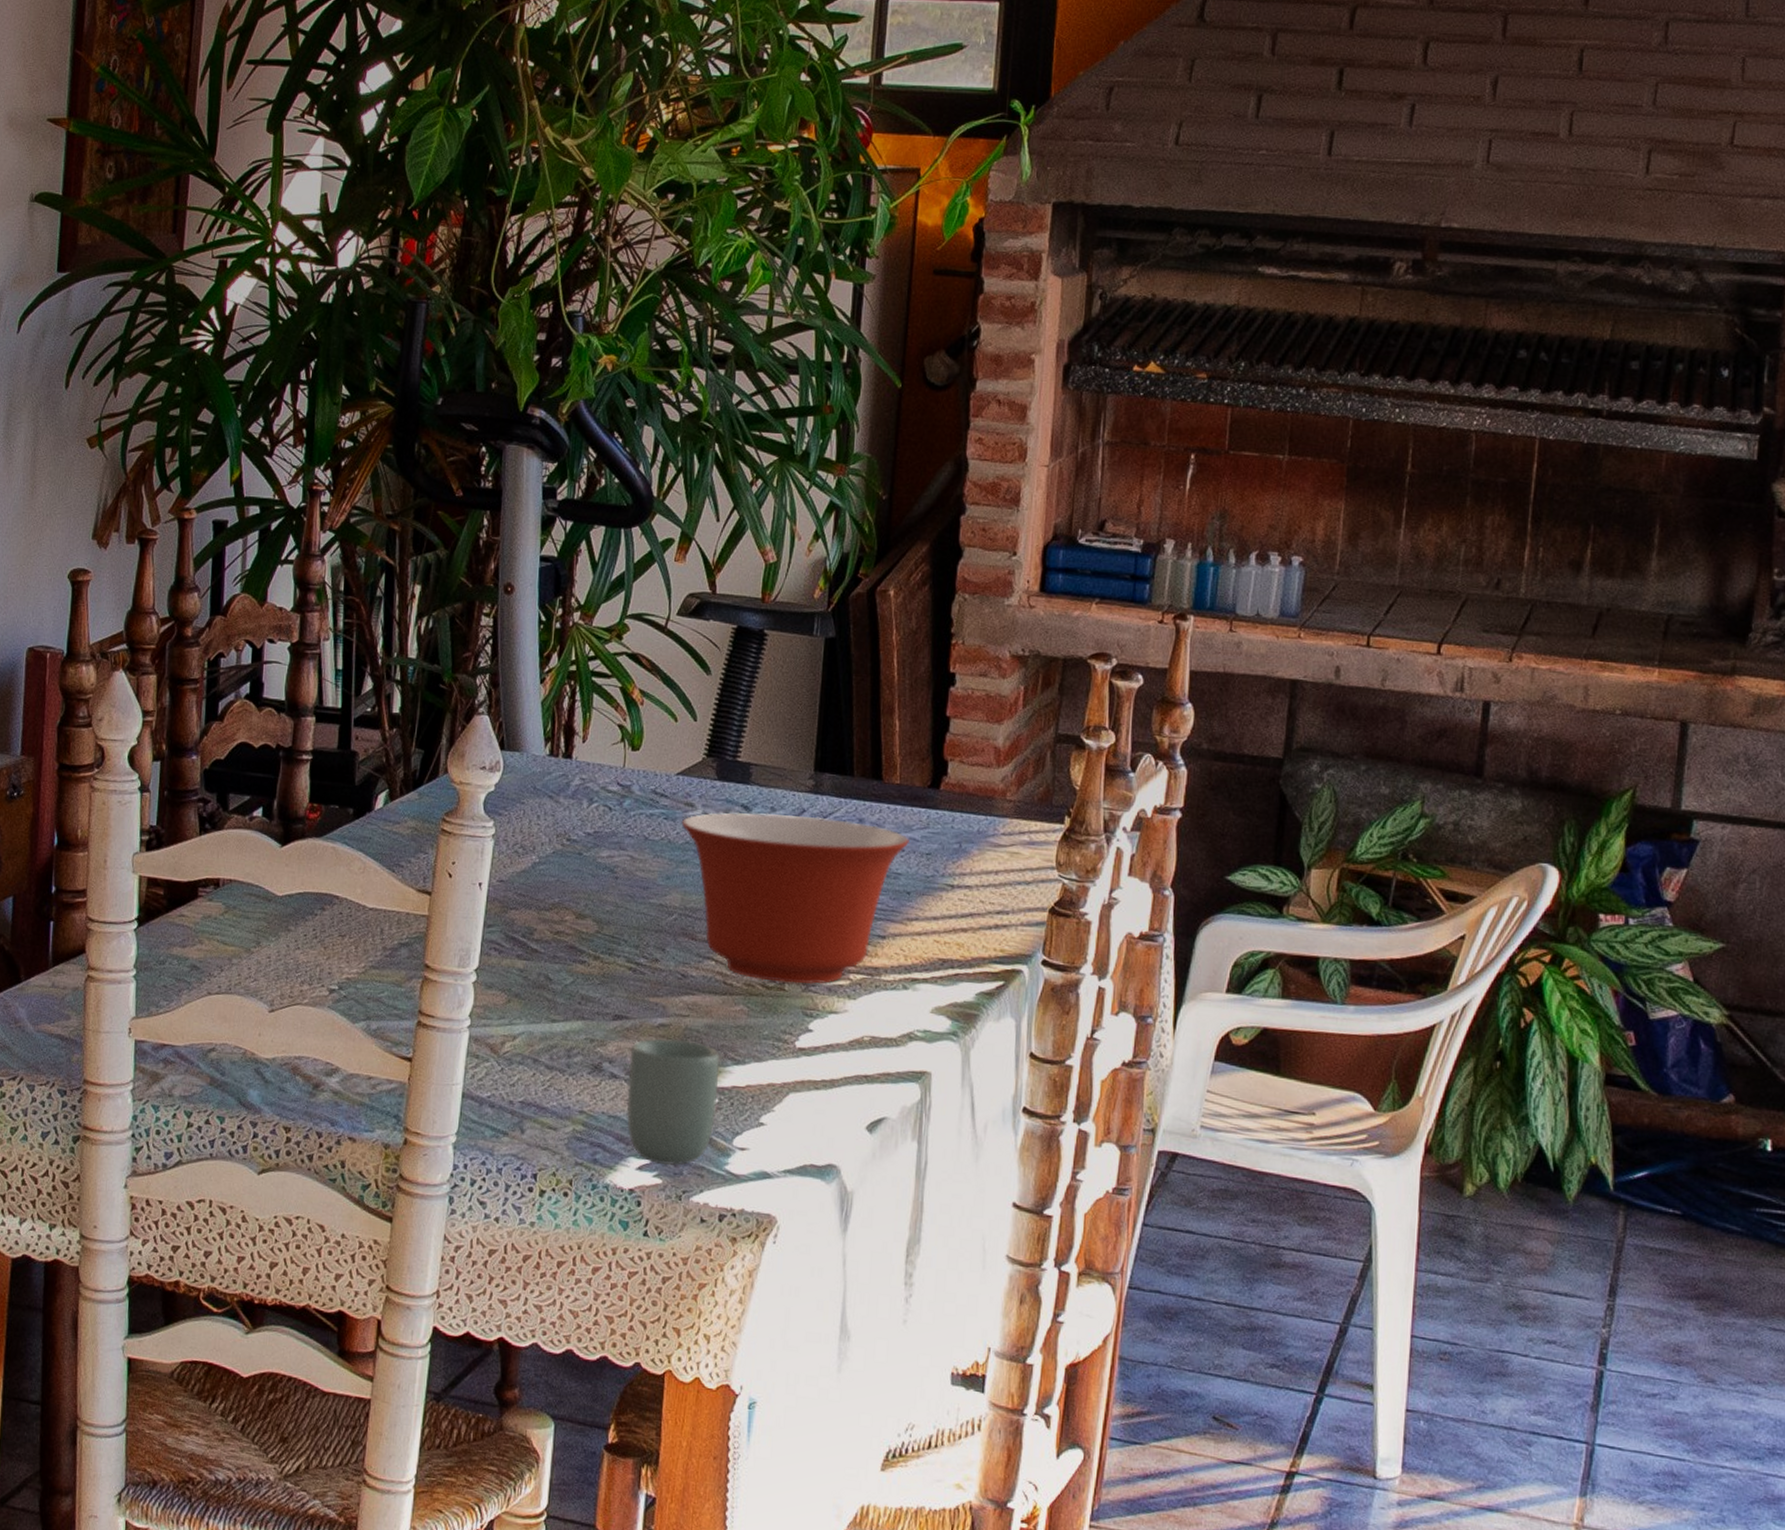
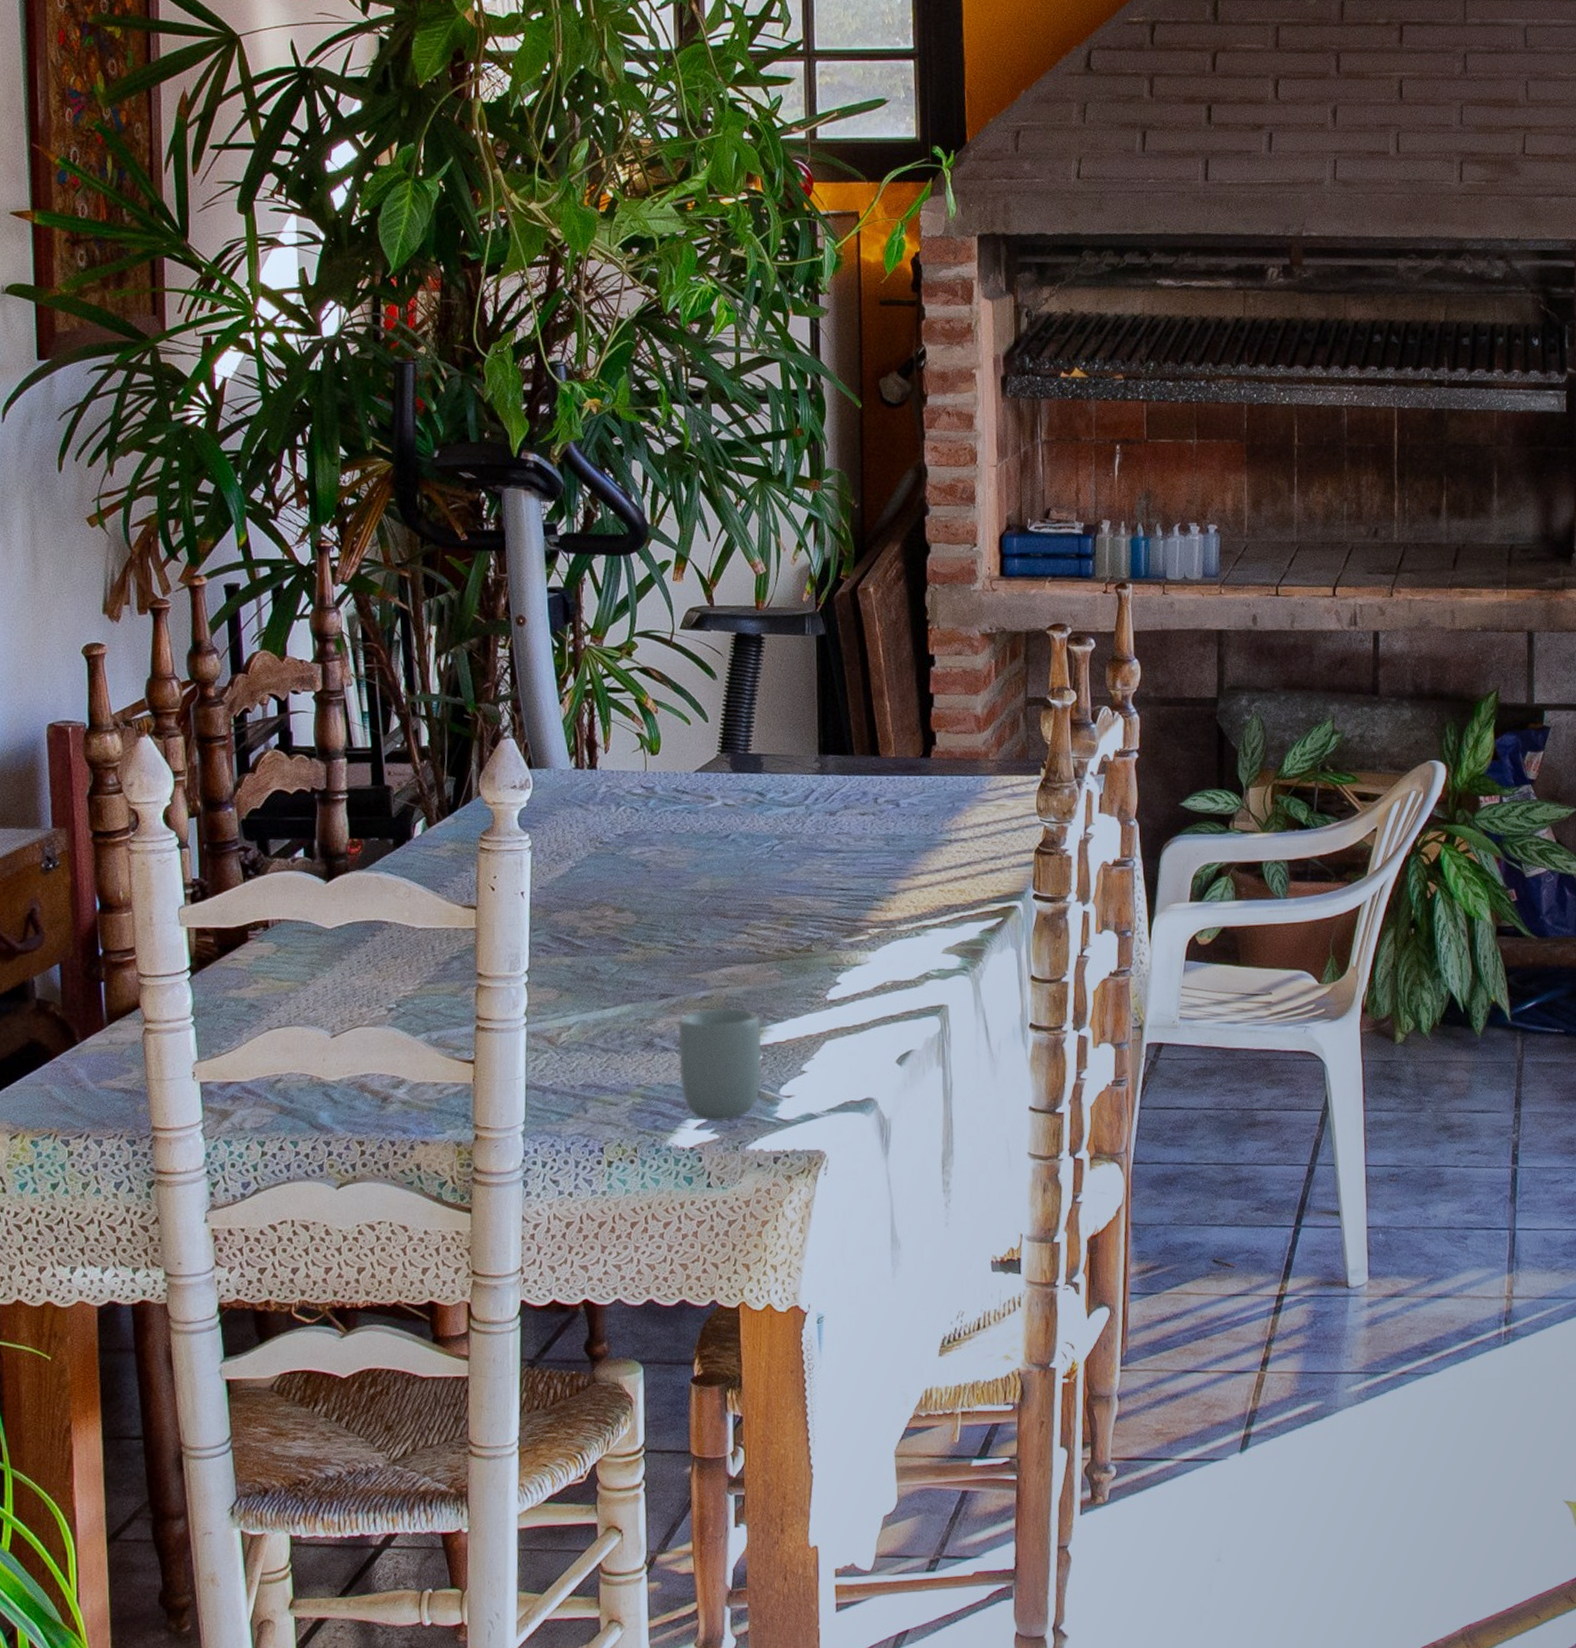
mixing bowl: present [681,812,909,984] -> none [703,794,909,945]

